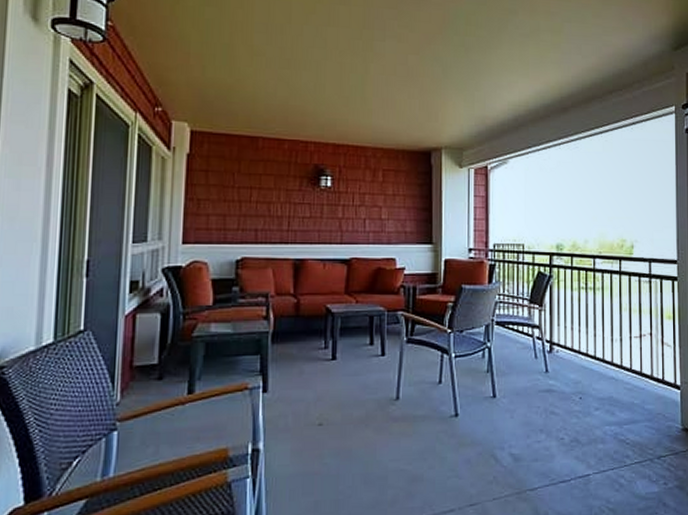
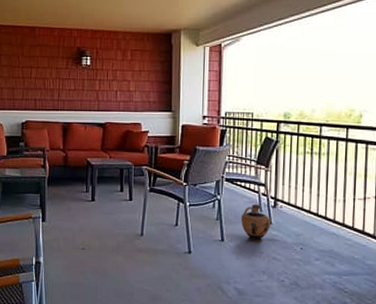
ceramic jug: none [515,351,547,395] -> present [241,204,271,242]

